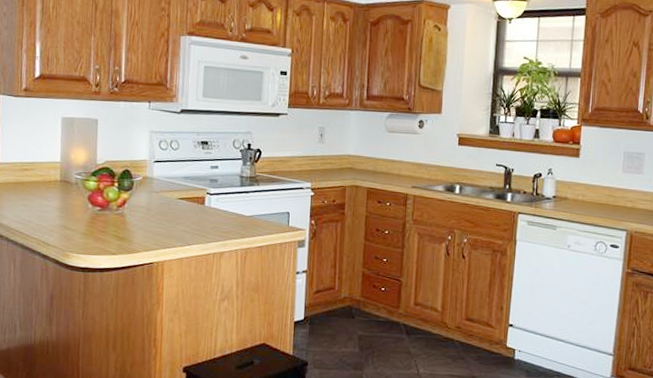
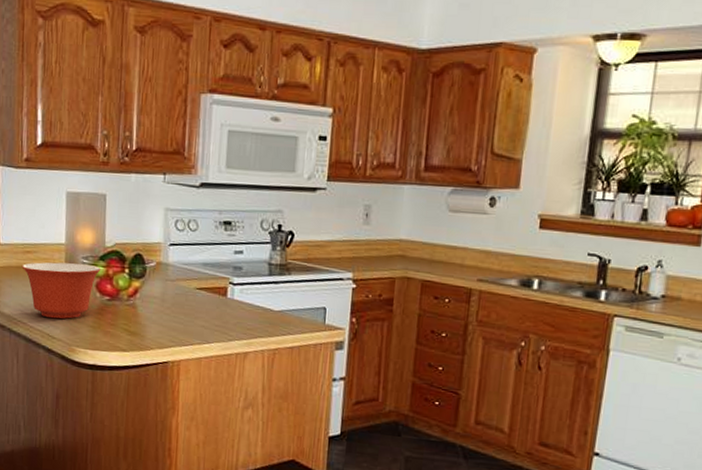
mixing bowl: none [19,178,93,228] -> present [21,262,101,319]

